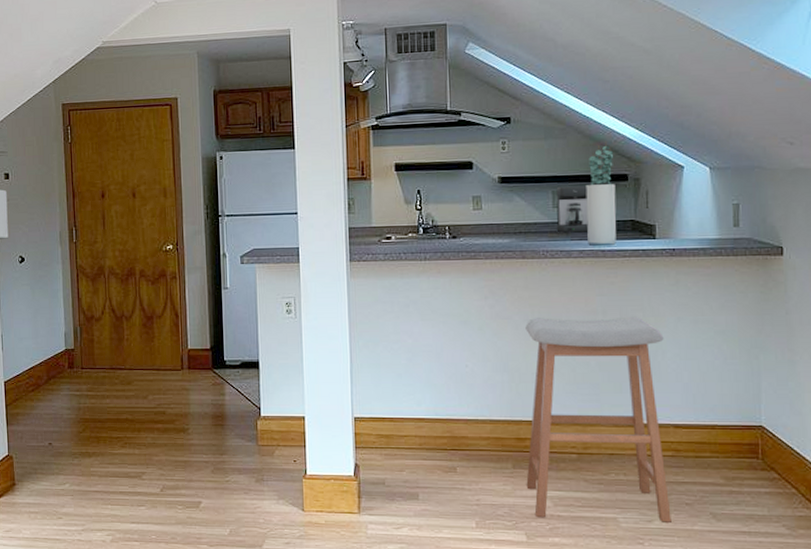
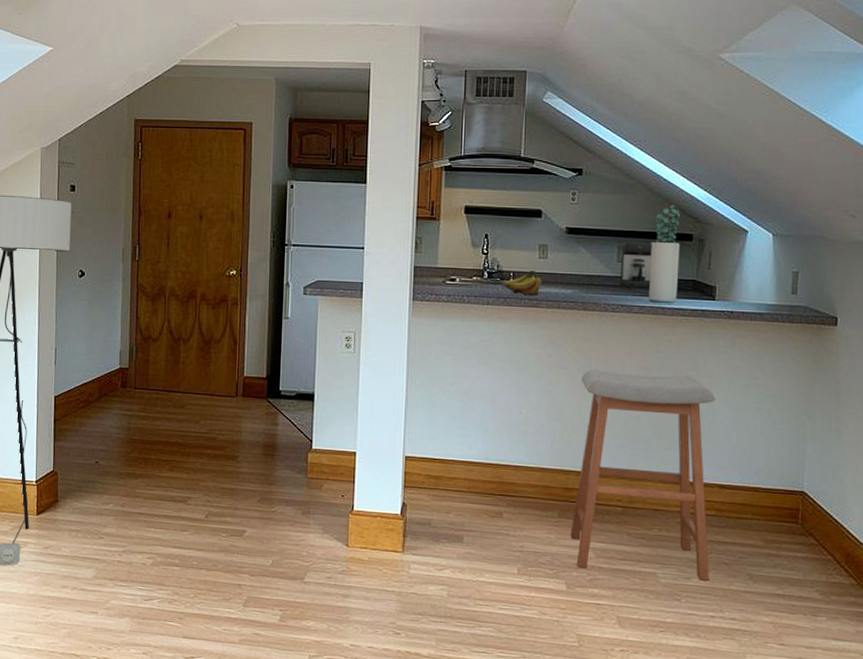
fruit: none [438,223,478,248] -> present [502,271,542,296]

